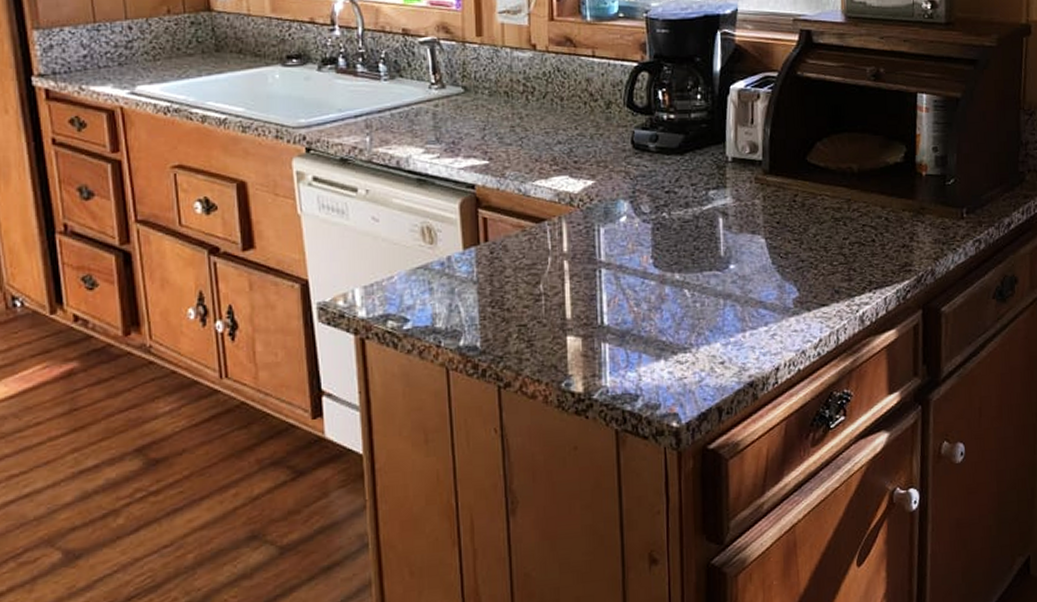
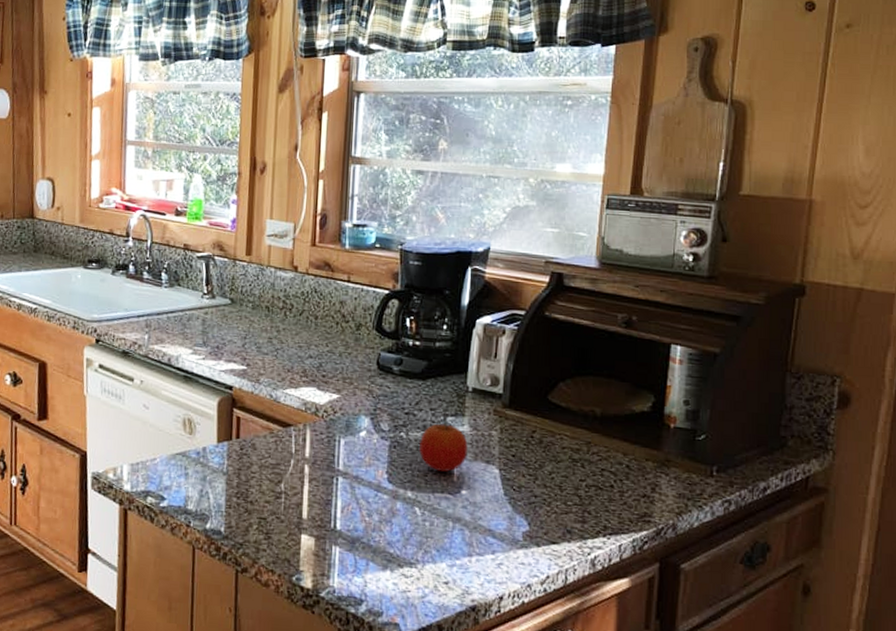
fruit: none [683,184,733,248] -> present [419,411,468,472]

